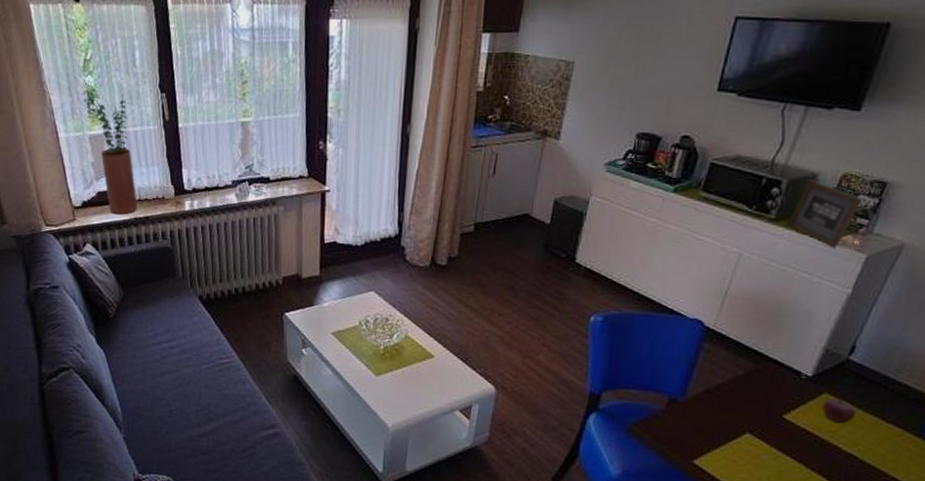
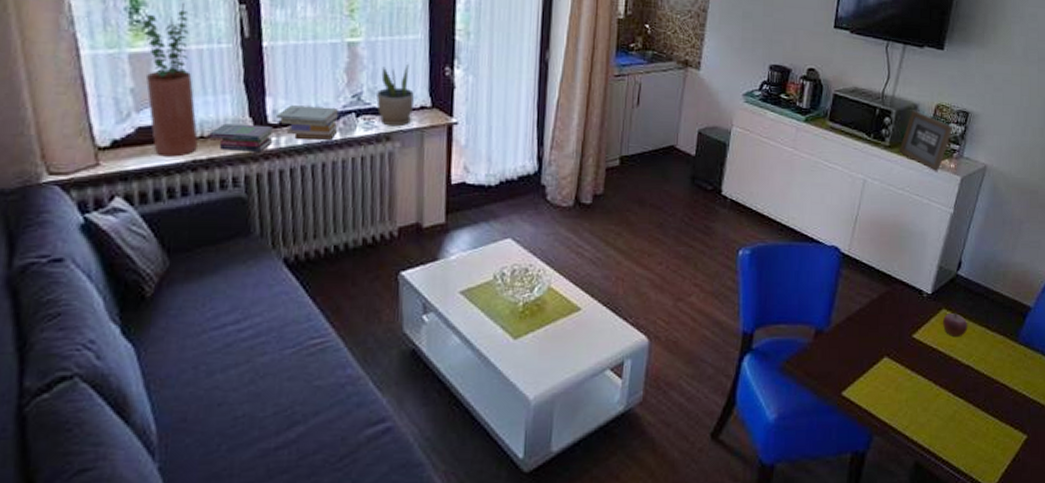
books: none [144,189,189,212] -> present [209,123,273,152]
books: none [191,175,236,204] -> present [277,105,339,140]
potted plant: none [264,140,294,193] -> present [376,65,414,127]

